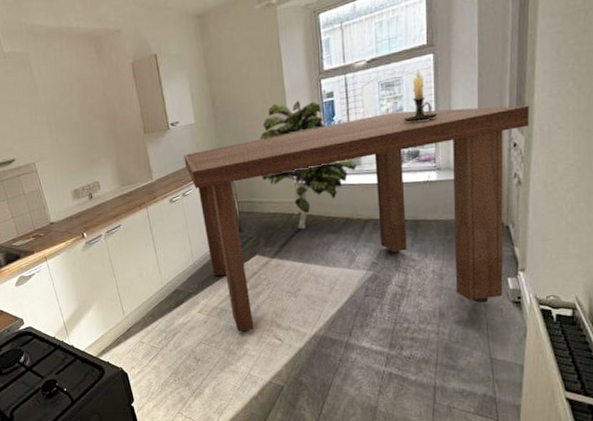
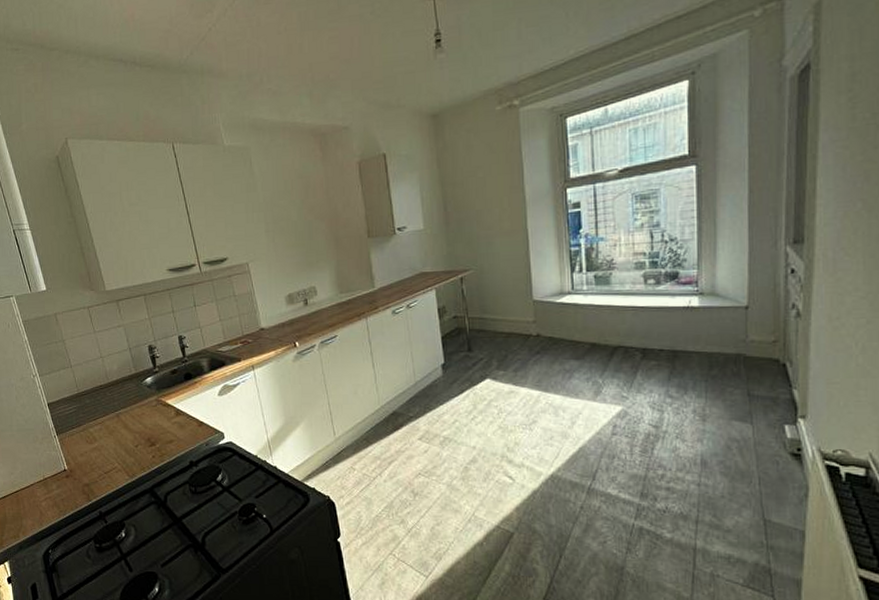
dining table: present [184,105,530,332] -> none [410,227,810,465]
indoor plant: present [260,101,358,230] -> none [495,210,607,353]
candle holder: present [402,69,438,124] -> none [659,182,702,241]

